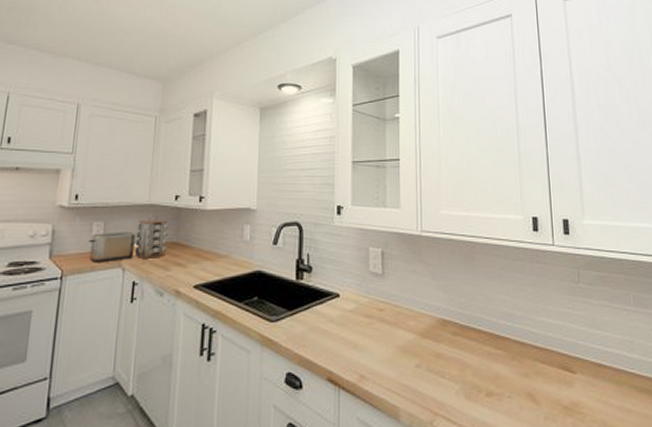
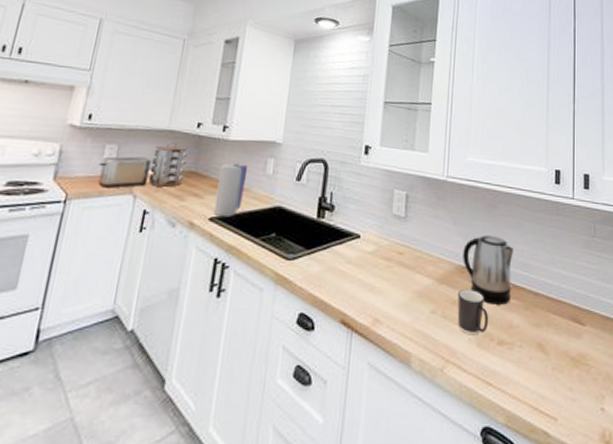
paper towel holder: none [197,230,226,284] -> present [213,162,249,218]
mug: none [442,342,475,388] -> present [457,289,489,335]
kettle: none [443,287,496,356] -> present [463,235,514,305]

